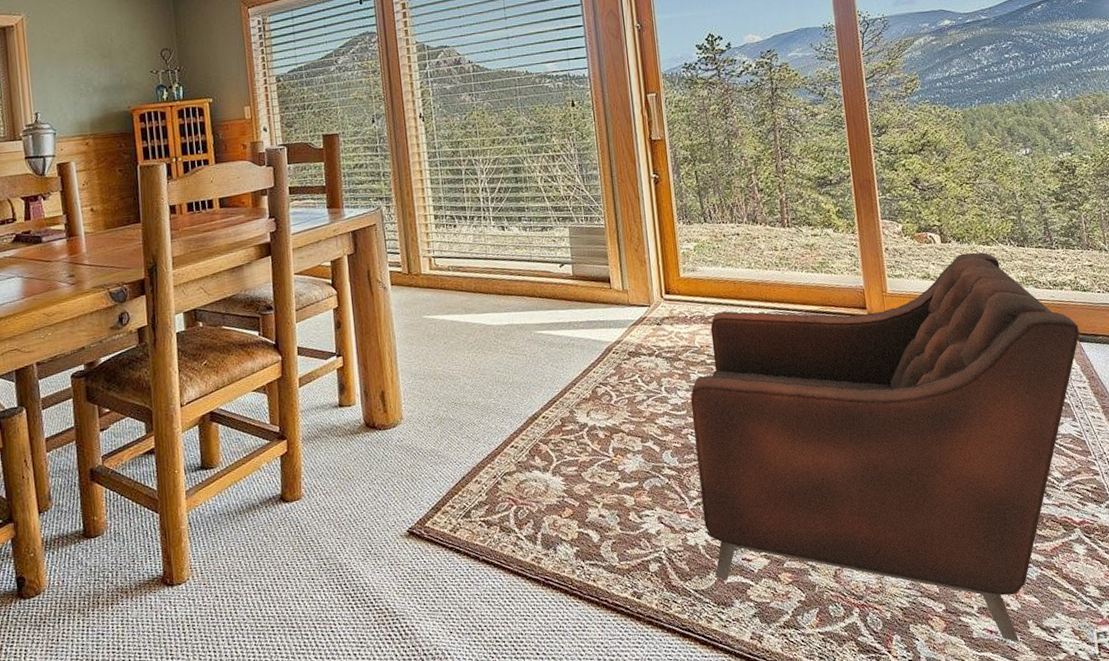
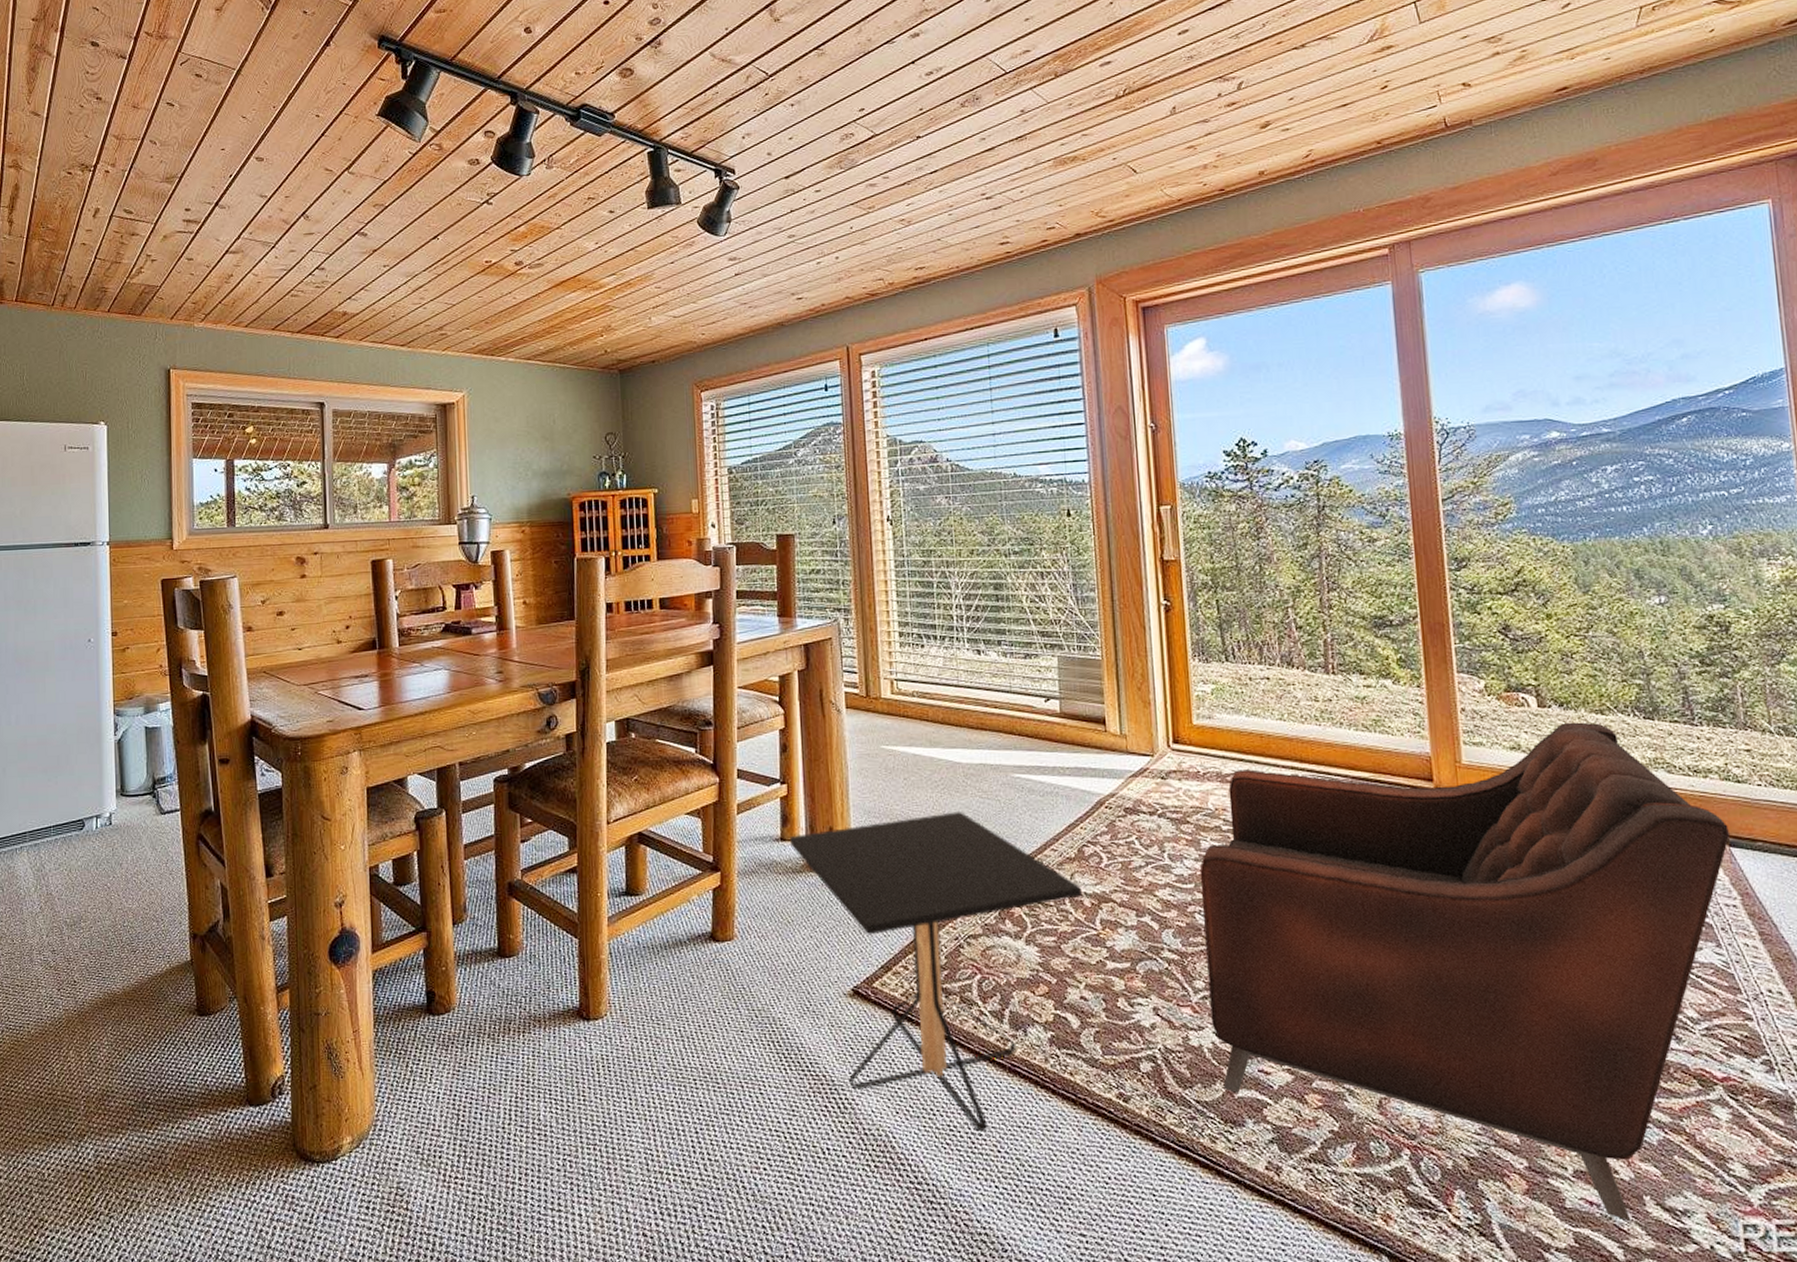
side table: none [347,367,597,640] -> present [790,812,1081,1132]

